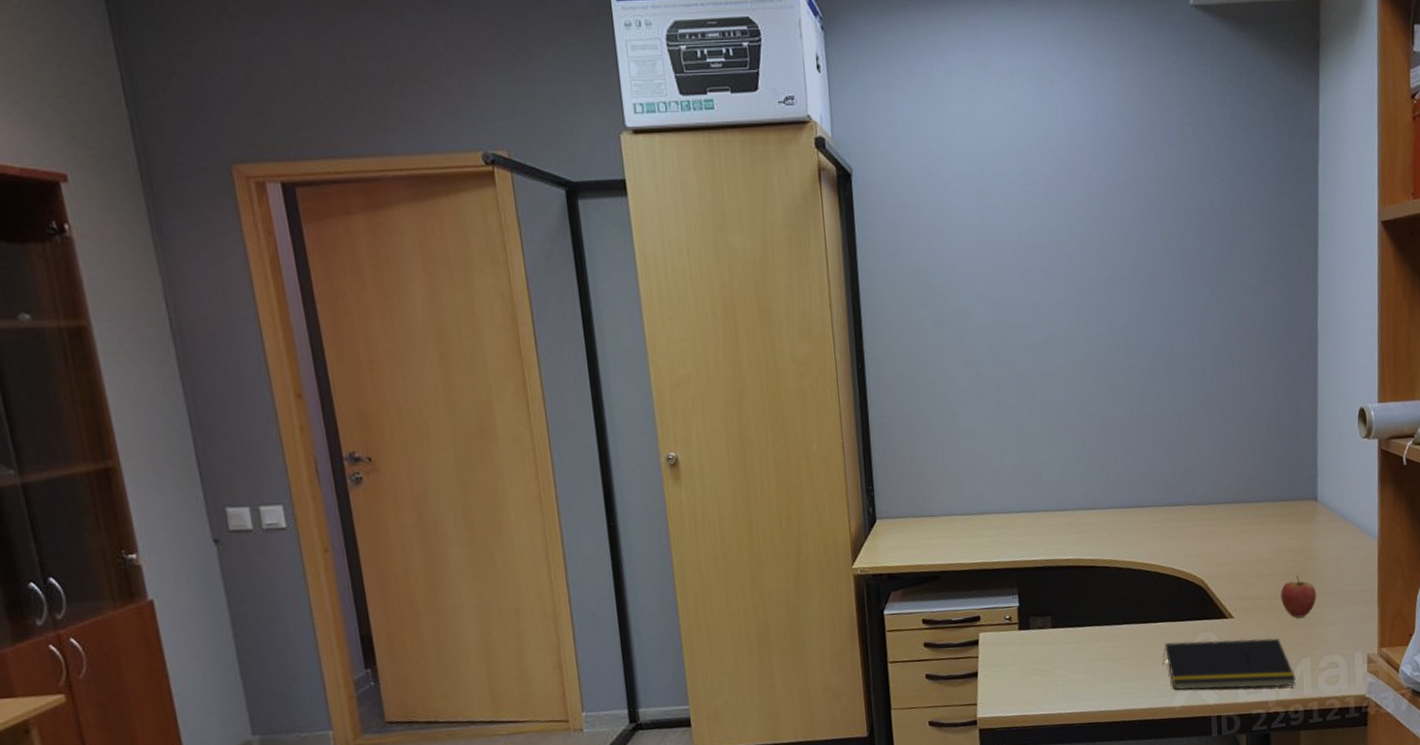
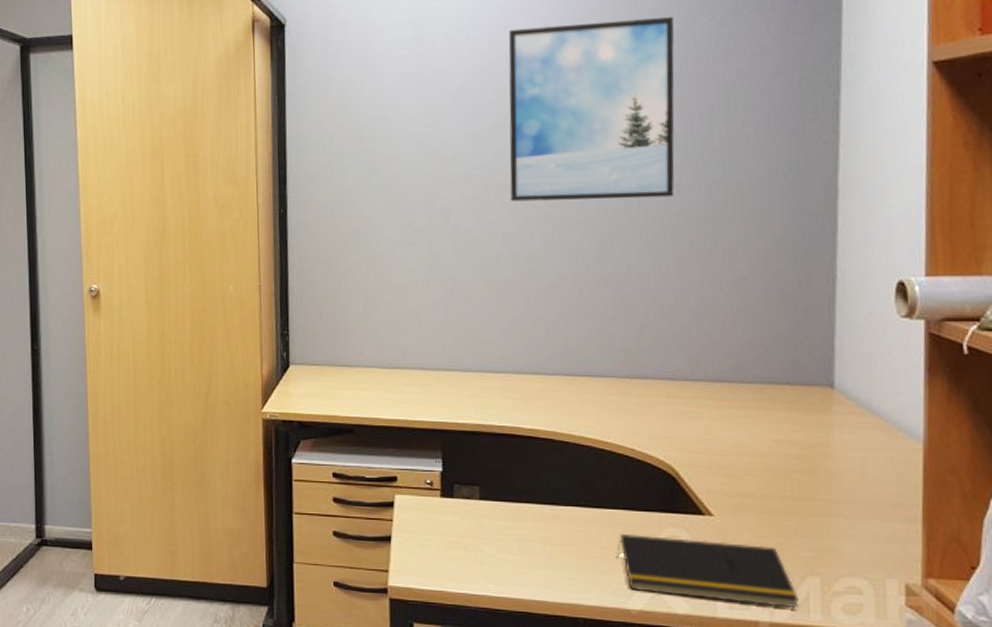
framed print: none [1059,177,1198,351] -> present [508,17,675,202]
fruit: present [1280,575,1317,618] -> none [779,474,832,526]

